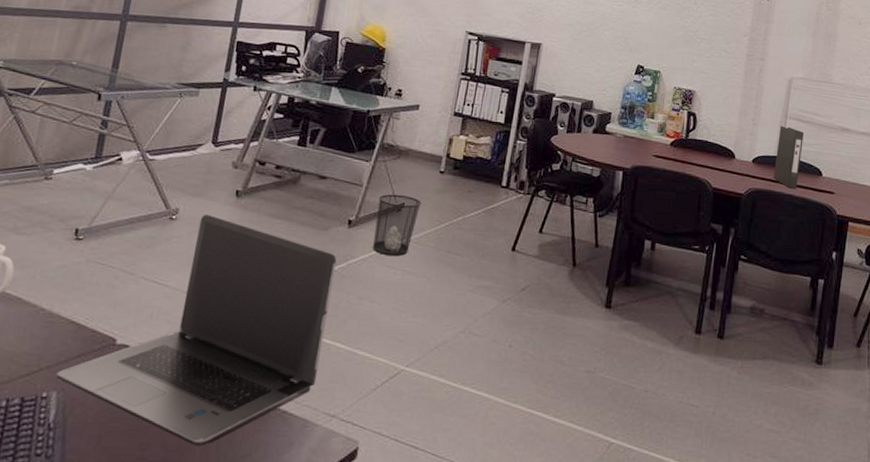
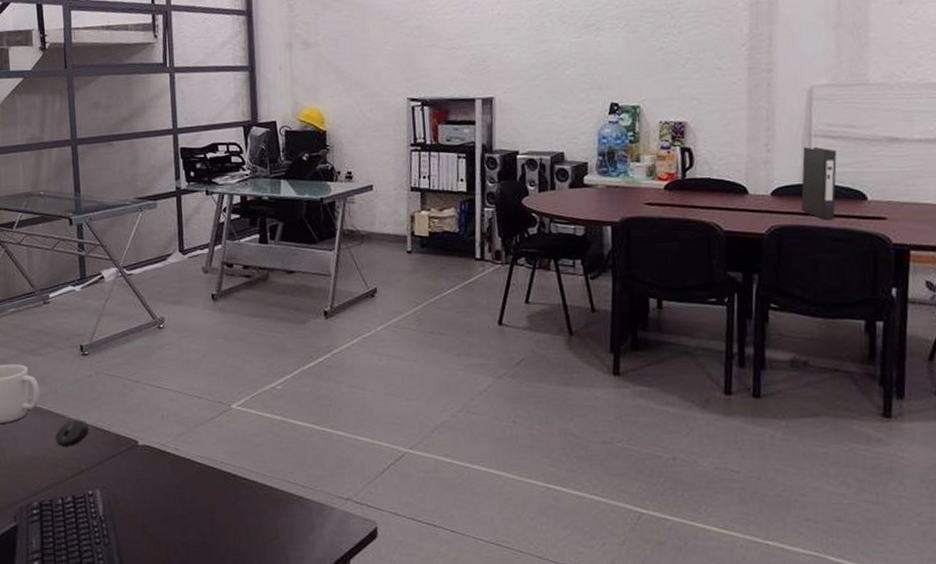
computer mouse: none [17,310,63,340] -> present [55,420,89,446]
laptop computer: present [56,214,337,446] -> none [96,320,325,531]
waste bin: present [373,194,422,256] -> none [350,280,394,343]

